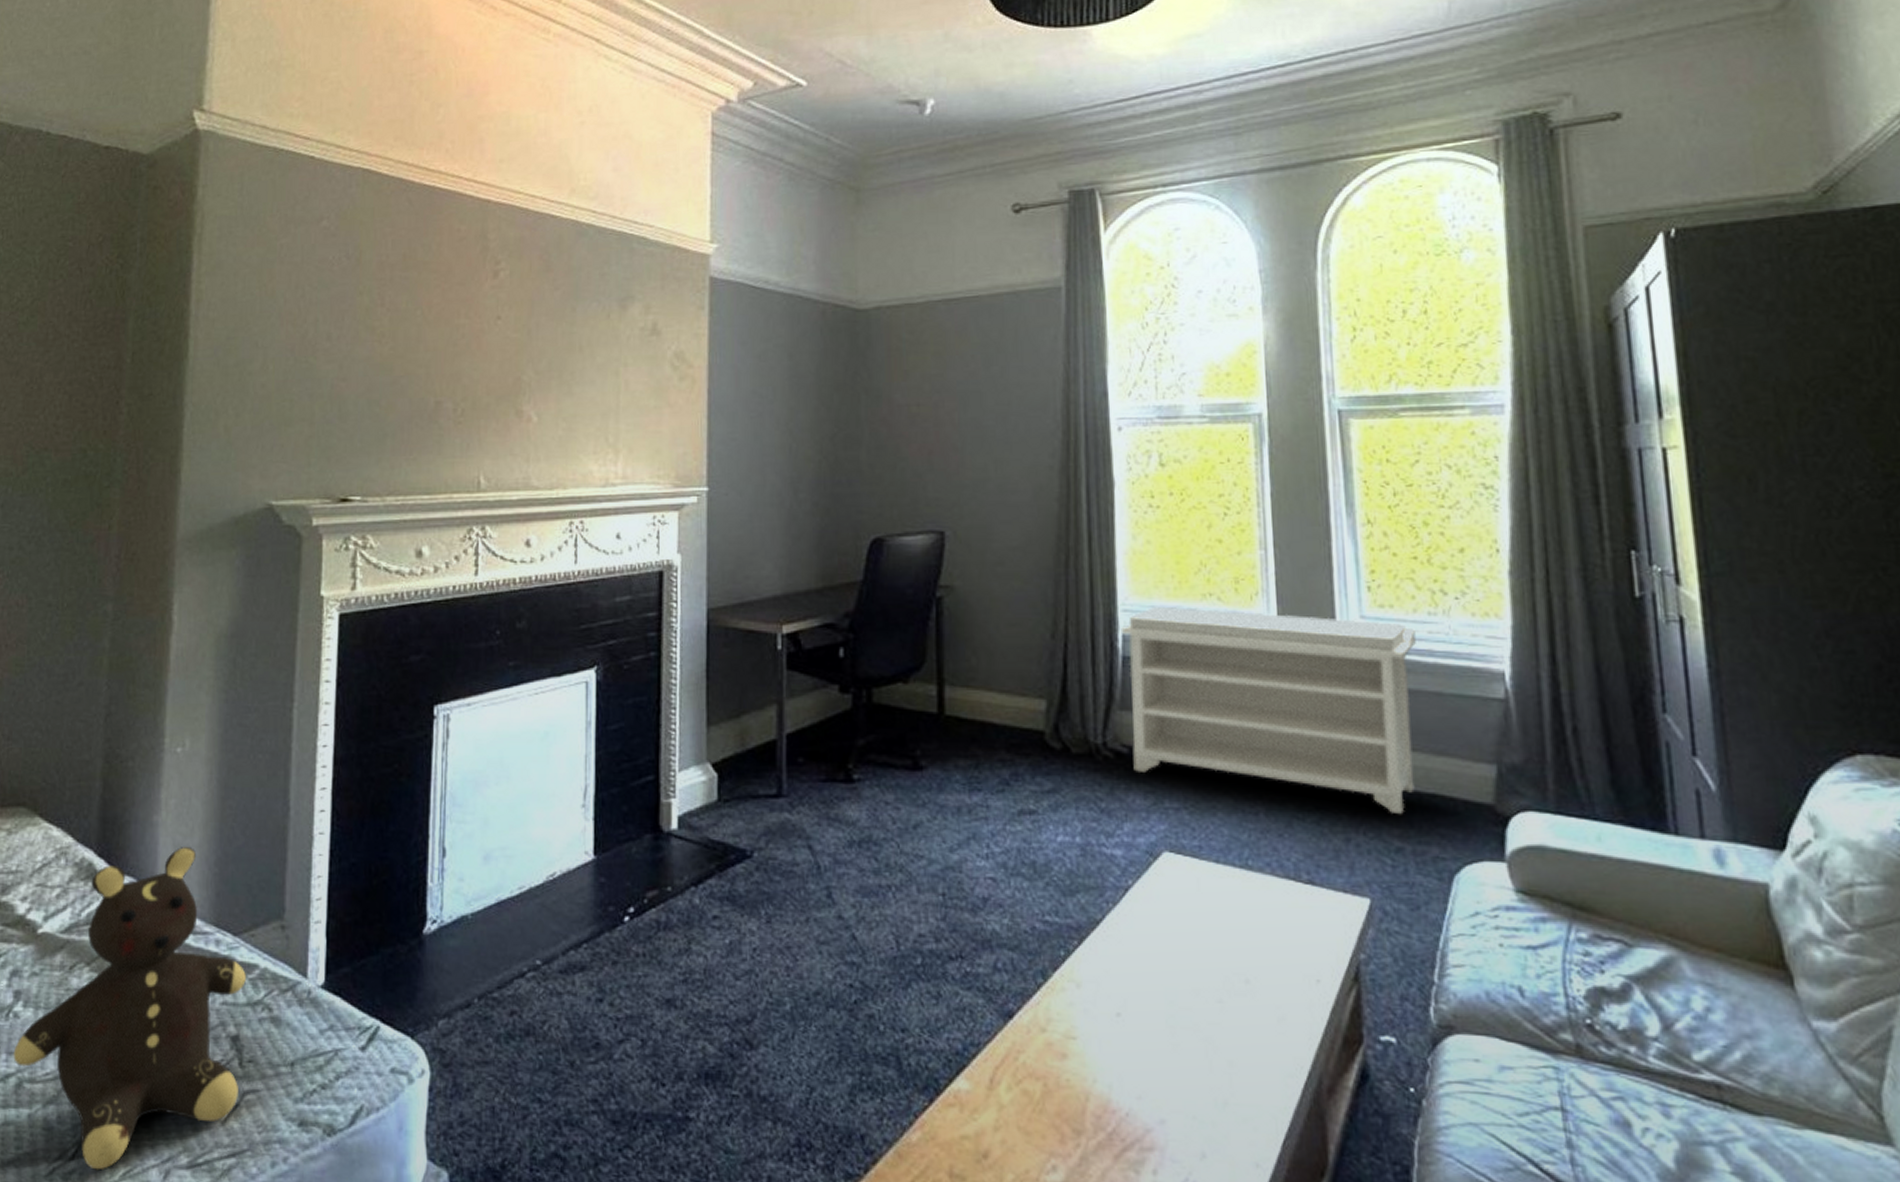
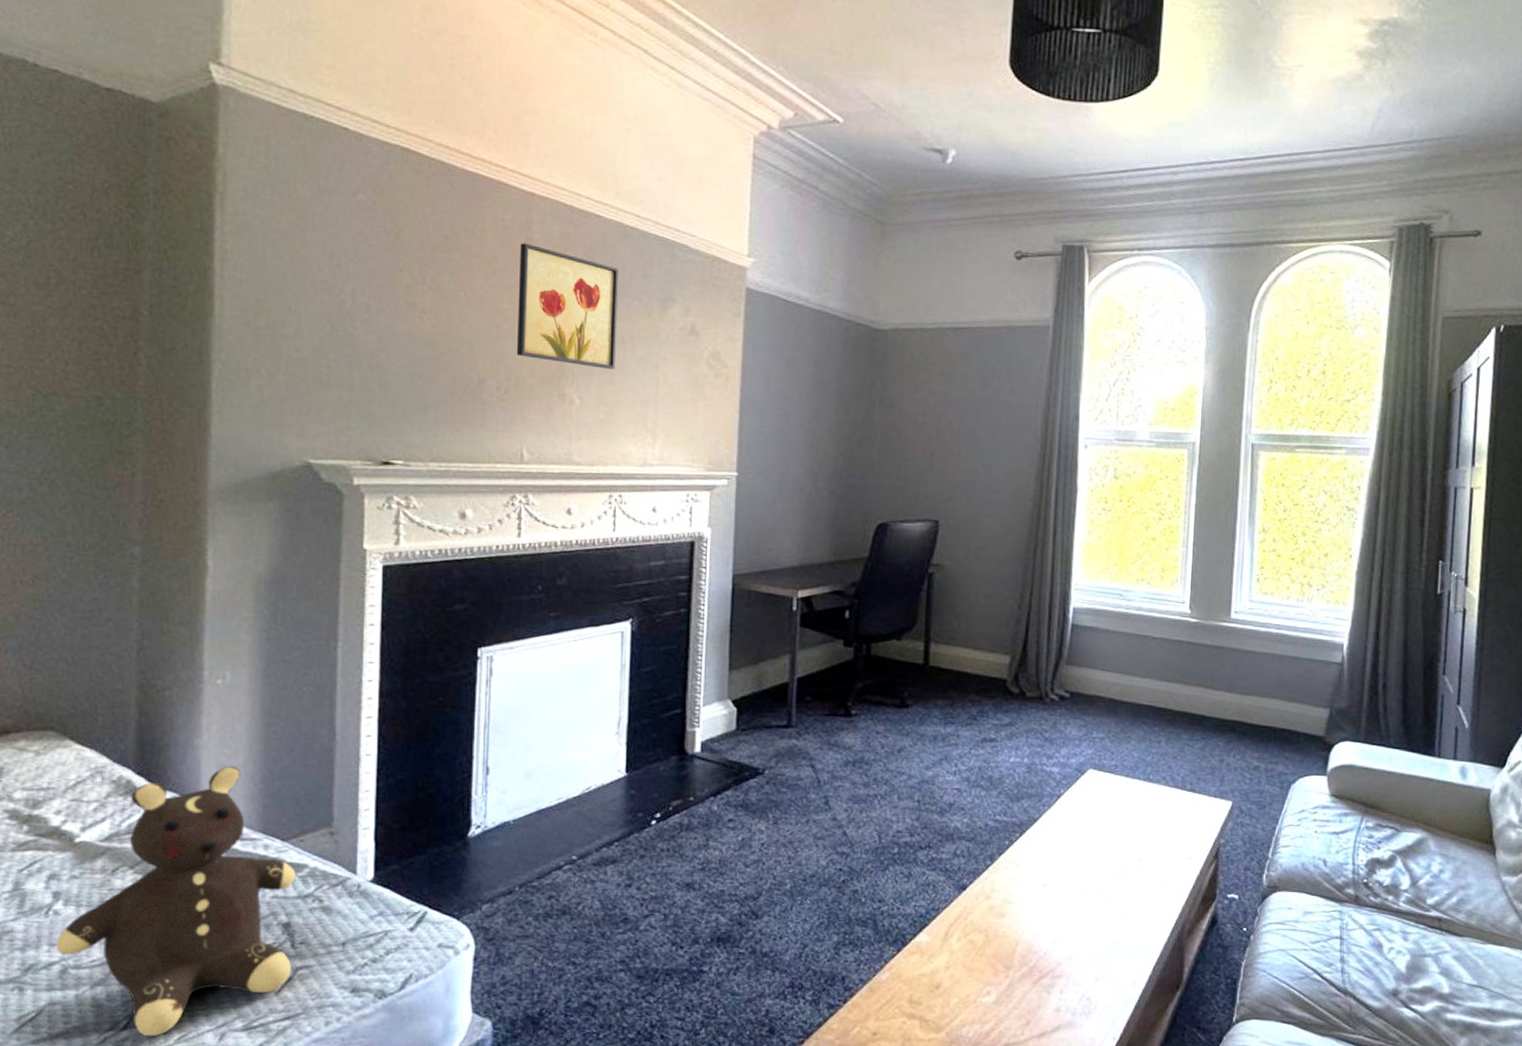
wall art: none [472,253,575,380] -> present [516,243,618,369]
bench: present [1121,606,1416,815] -> none [1072,587,1287,744]

